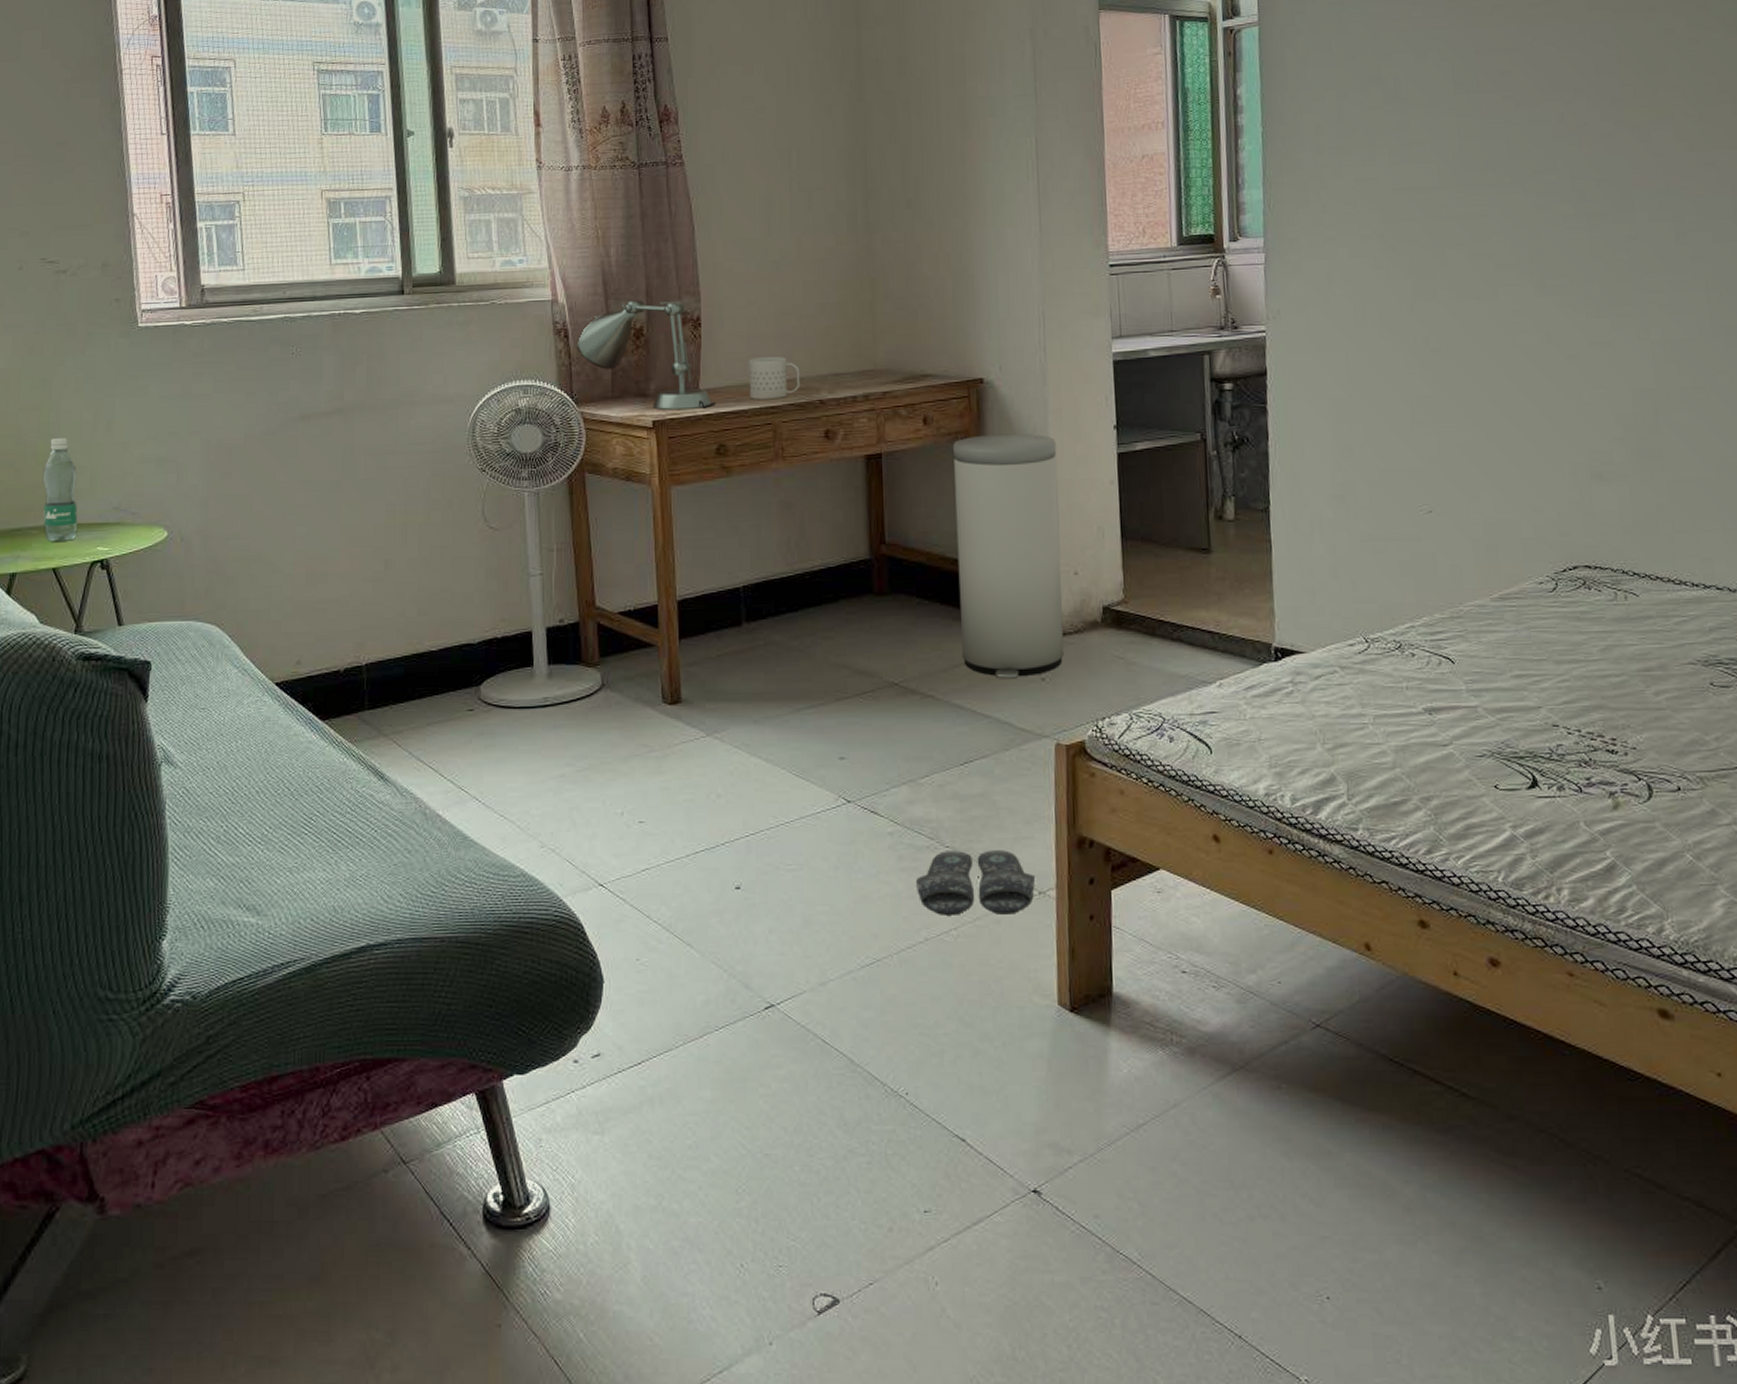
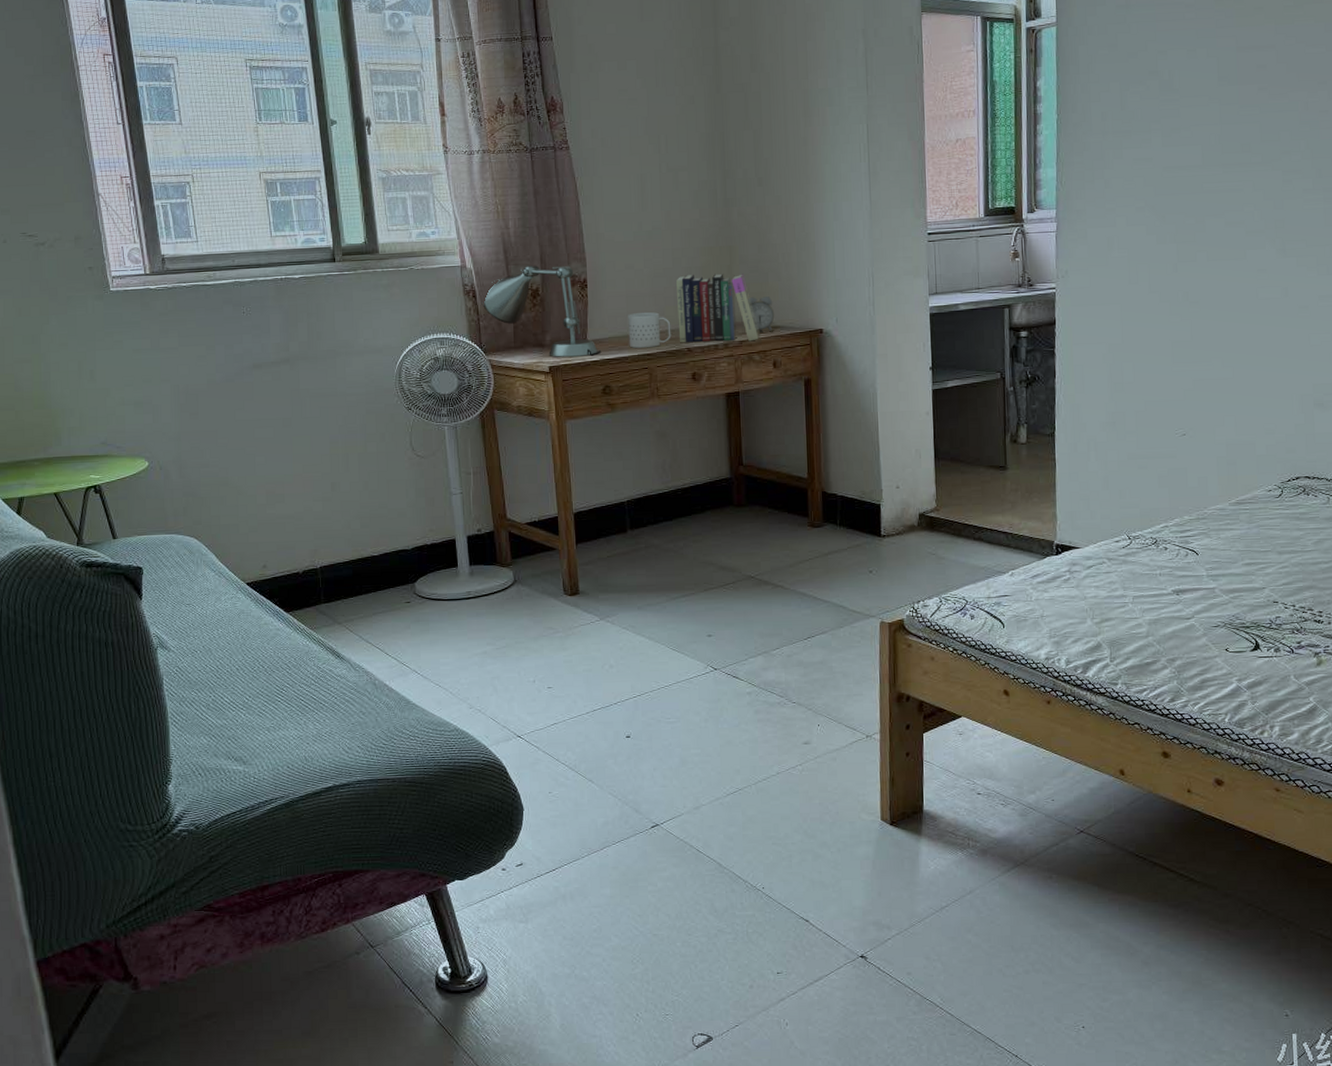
bottle: present [42,438,78,542] -> none [39,385,72,471]
books: none [808,311,907,394] -> present [676,273,760,343]
alarm clock: none [896,339,925,383] -> present [750,296,775,333]
slippers: present [916,850,1036,915] -> none [770,704,864,755]
pedal bin: present [953,433,1064,679] -> none [798,374,887,572]

